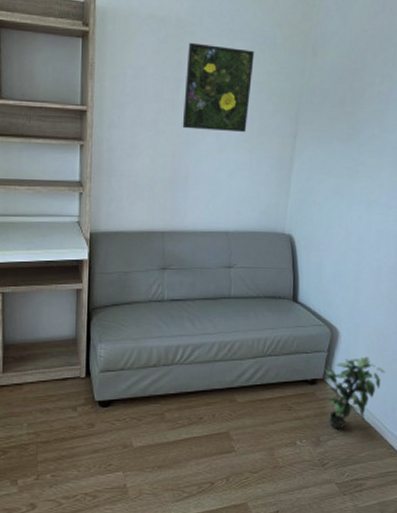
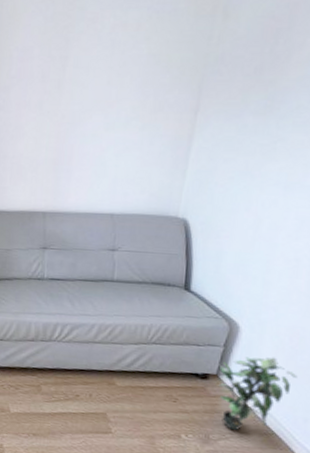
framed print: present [182,42,254,133] -> none [67,17,151,110]

